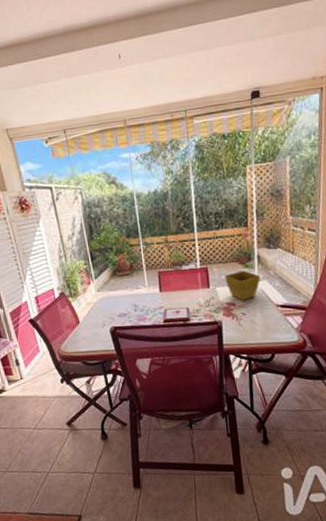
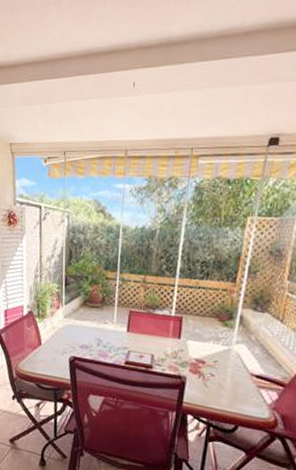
flower pot: present [225,270,261,300] -> none [199,328,240,361]

